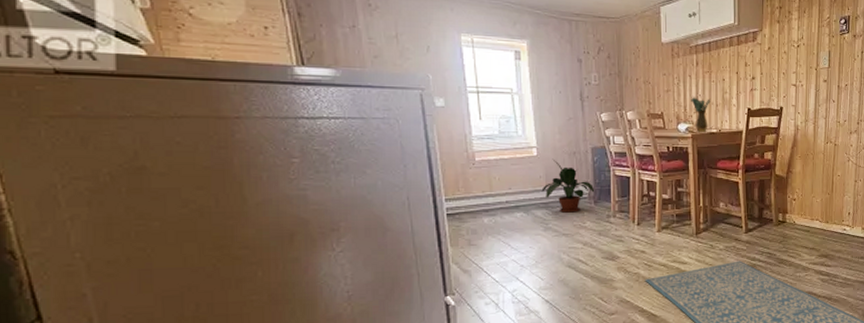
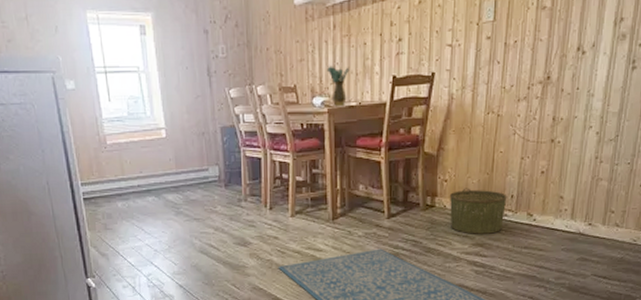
potted plant: present [541,159,595,213] -> none [171,140,225,197]
basket: none [798,206,845,247] -> present [450,188,507,234]

